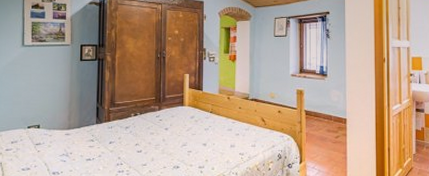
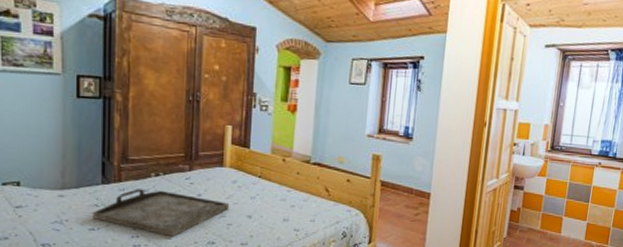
serving tray: none [90,126,189,164] -> present [93,189,230,237]

